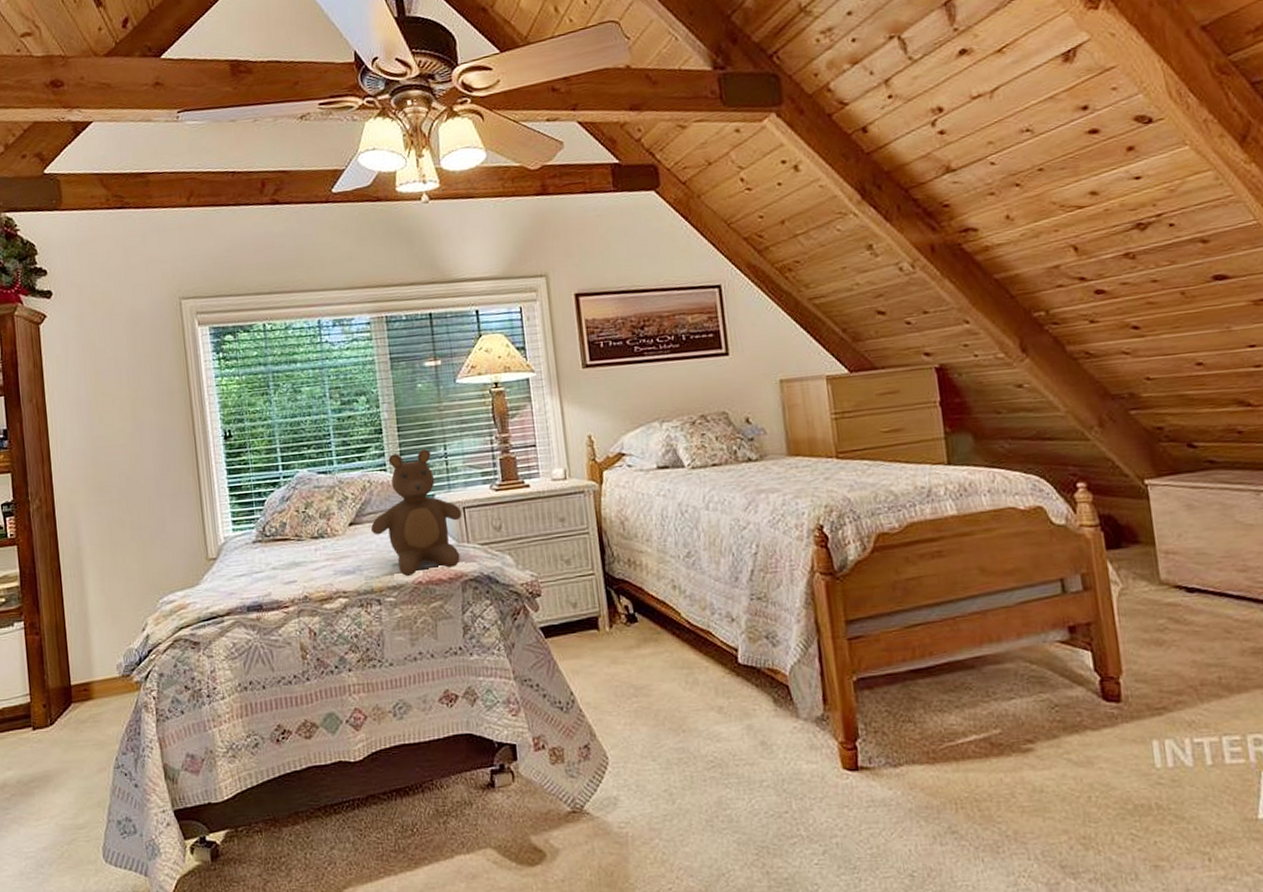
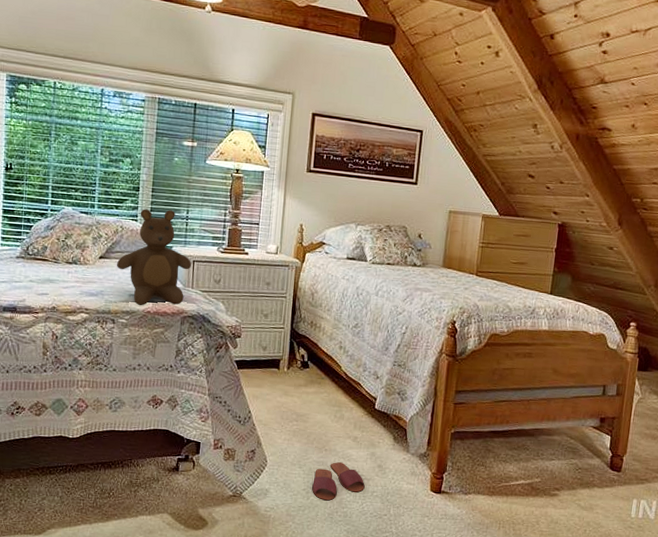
slippers: none [675,745,749,804] -> present [312,462,365,502]

